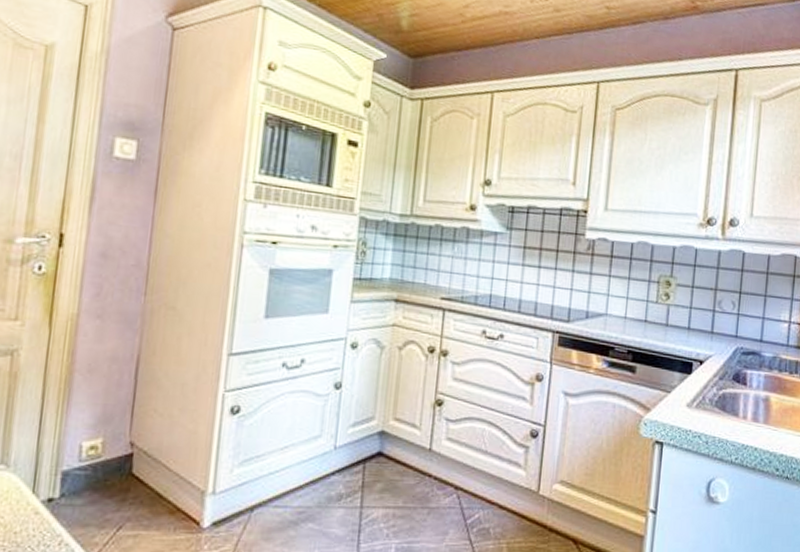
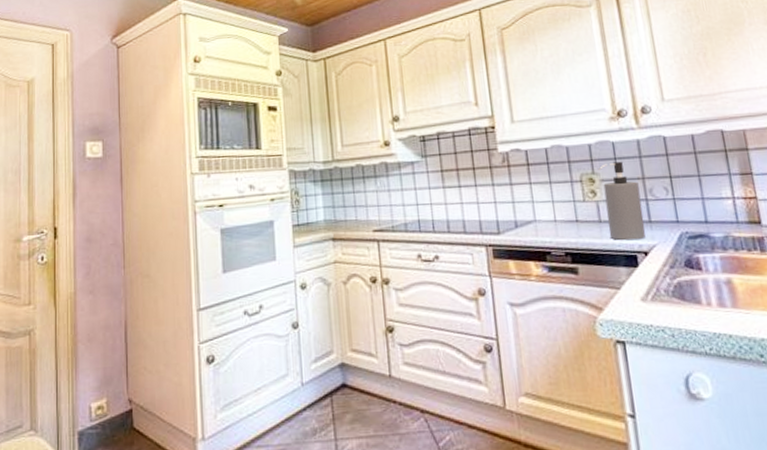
soap dispenser: none [672,268,710,349] -> present [598,161,646,241]

